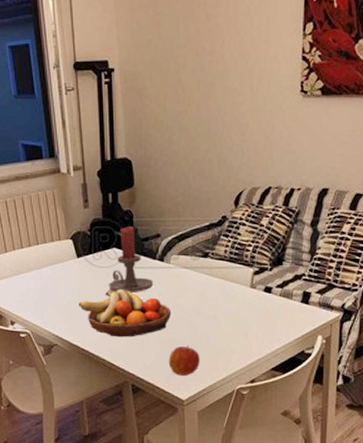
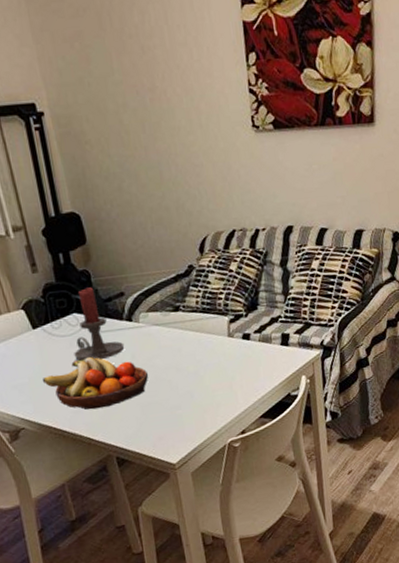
apple: present [168,345,200,376] -> none [152,406,187,439]

